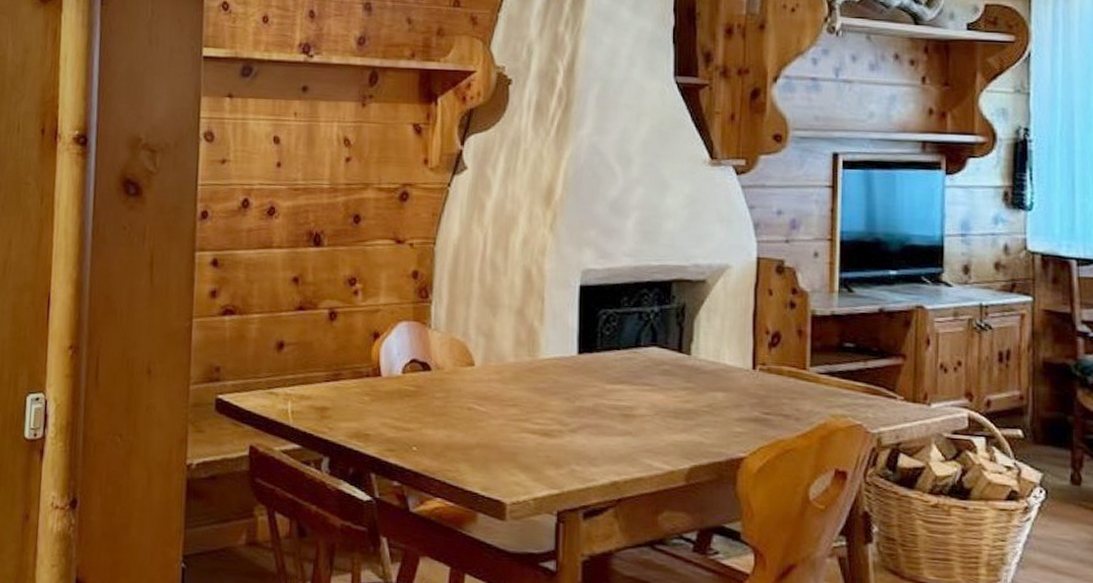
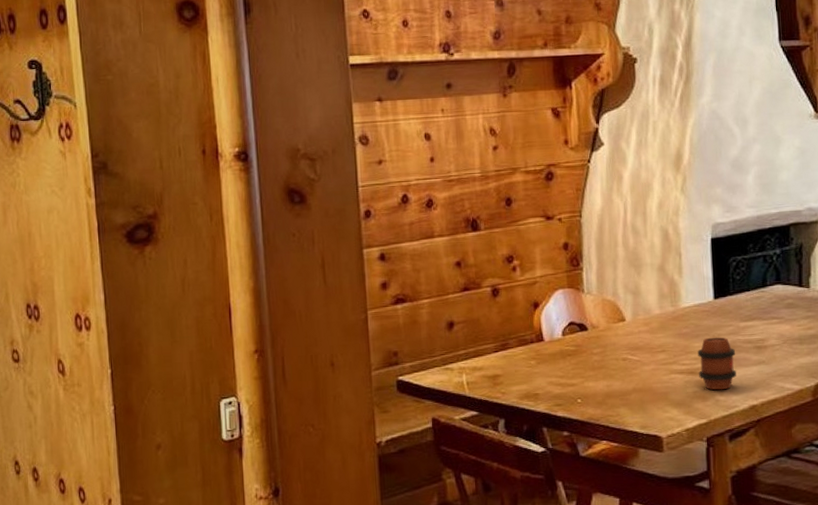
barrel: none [554,397,598,459] -> present [698,337,736,391]

